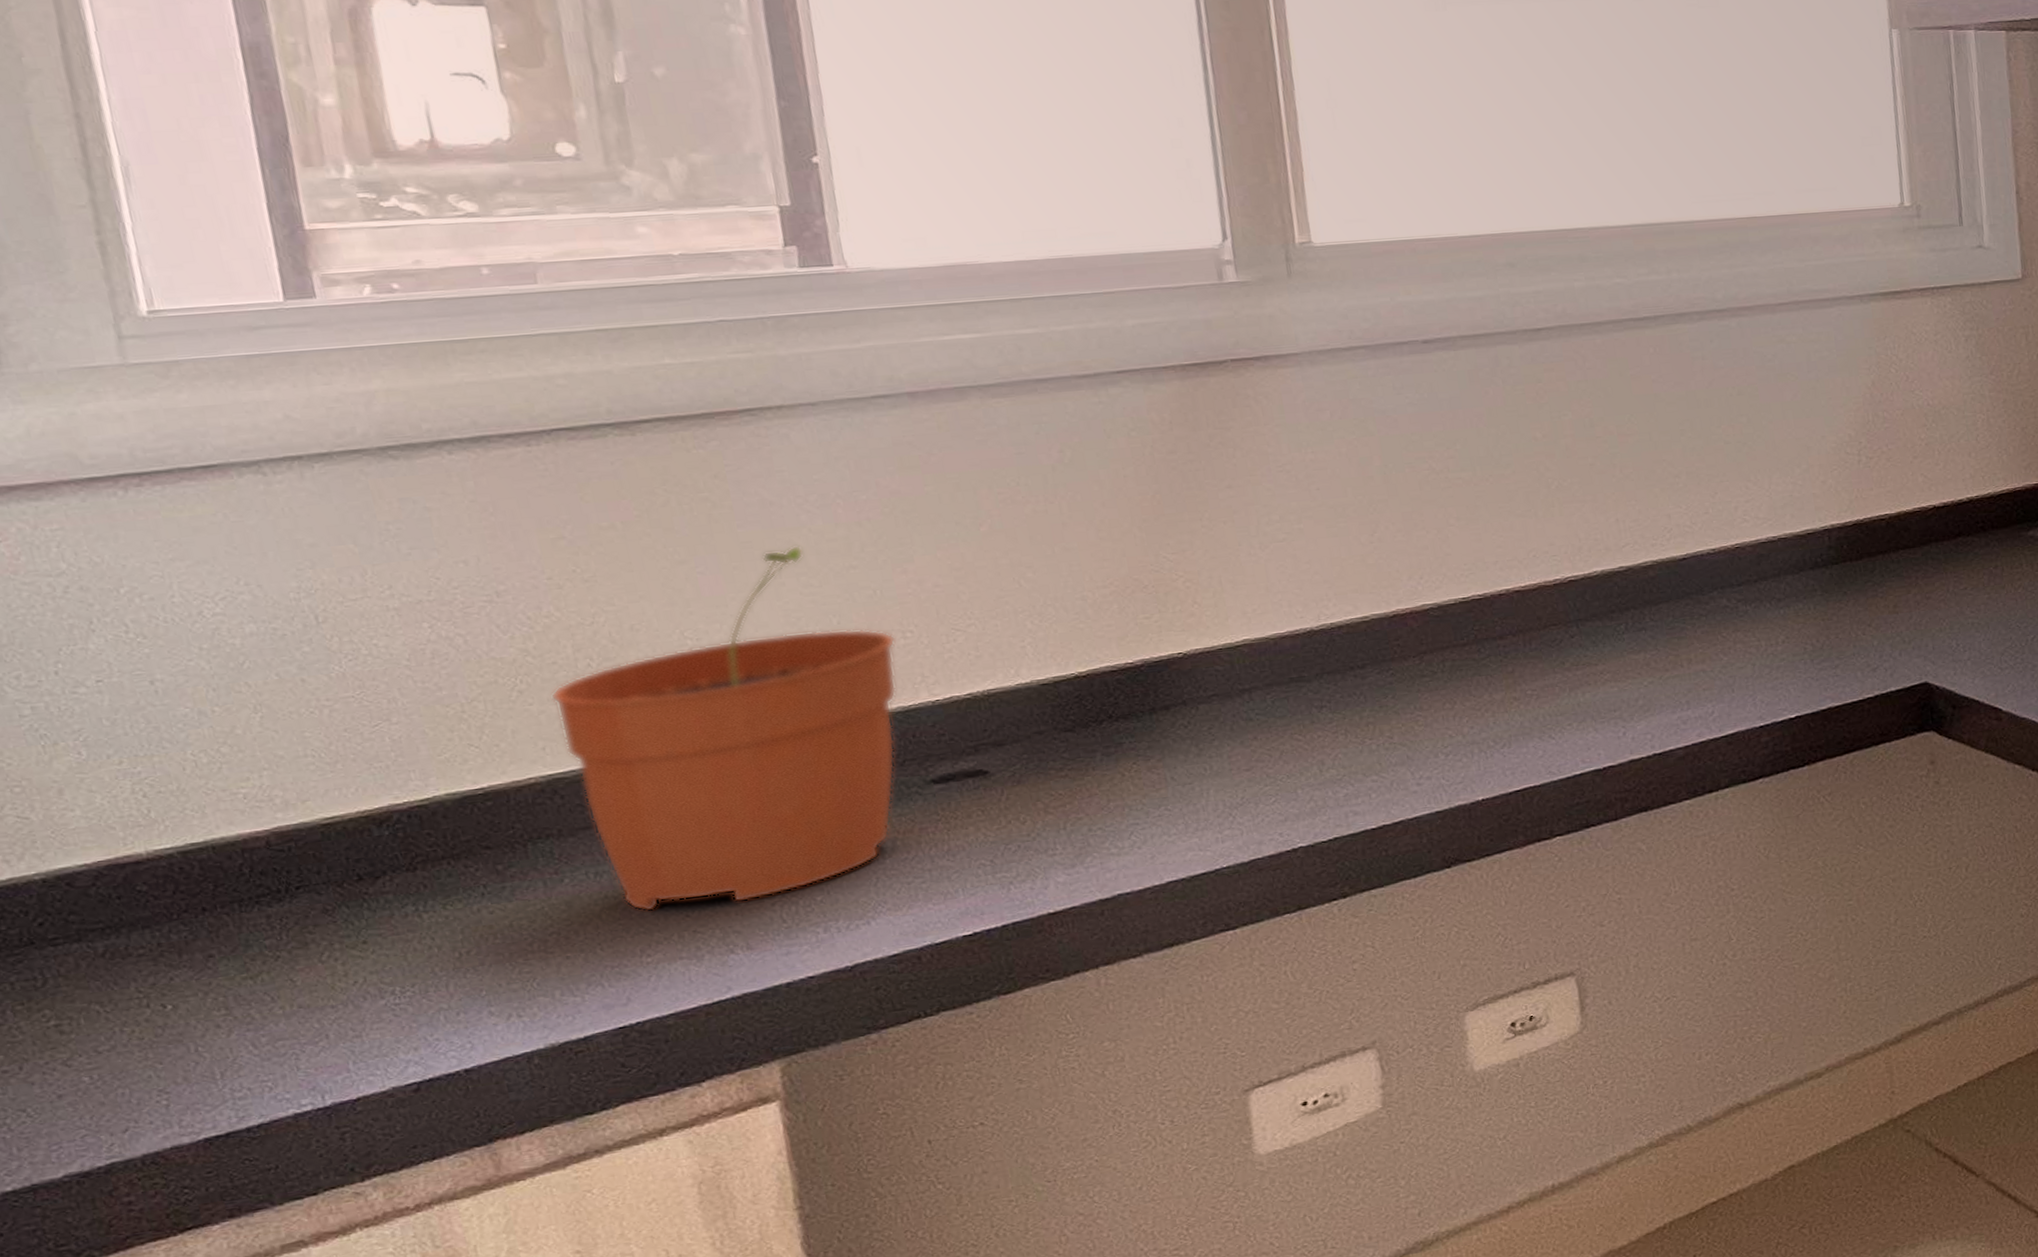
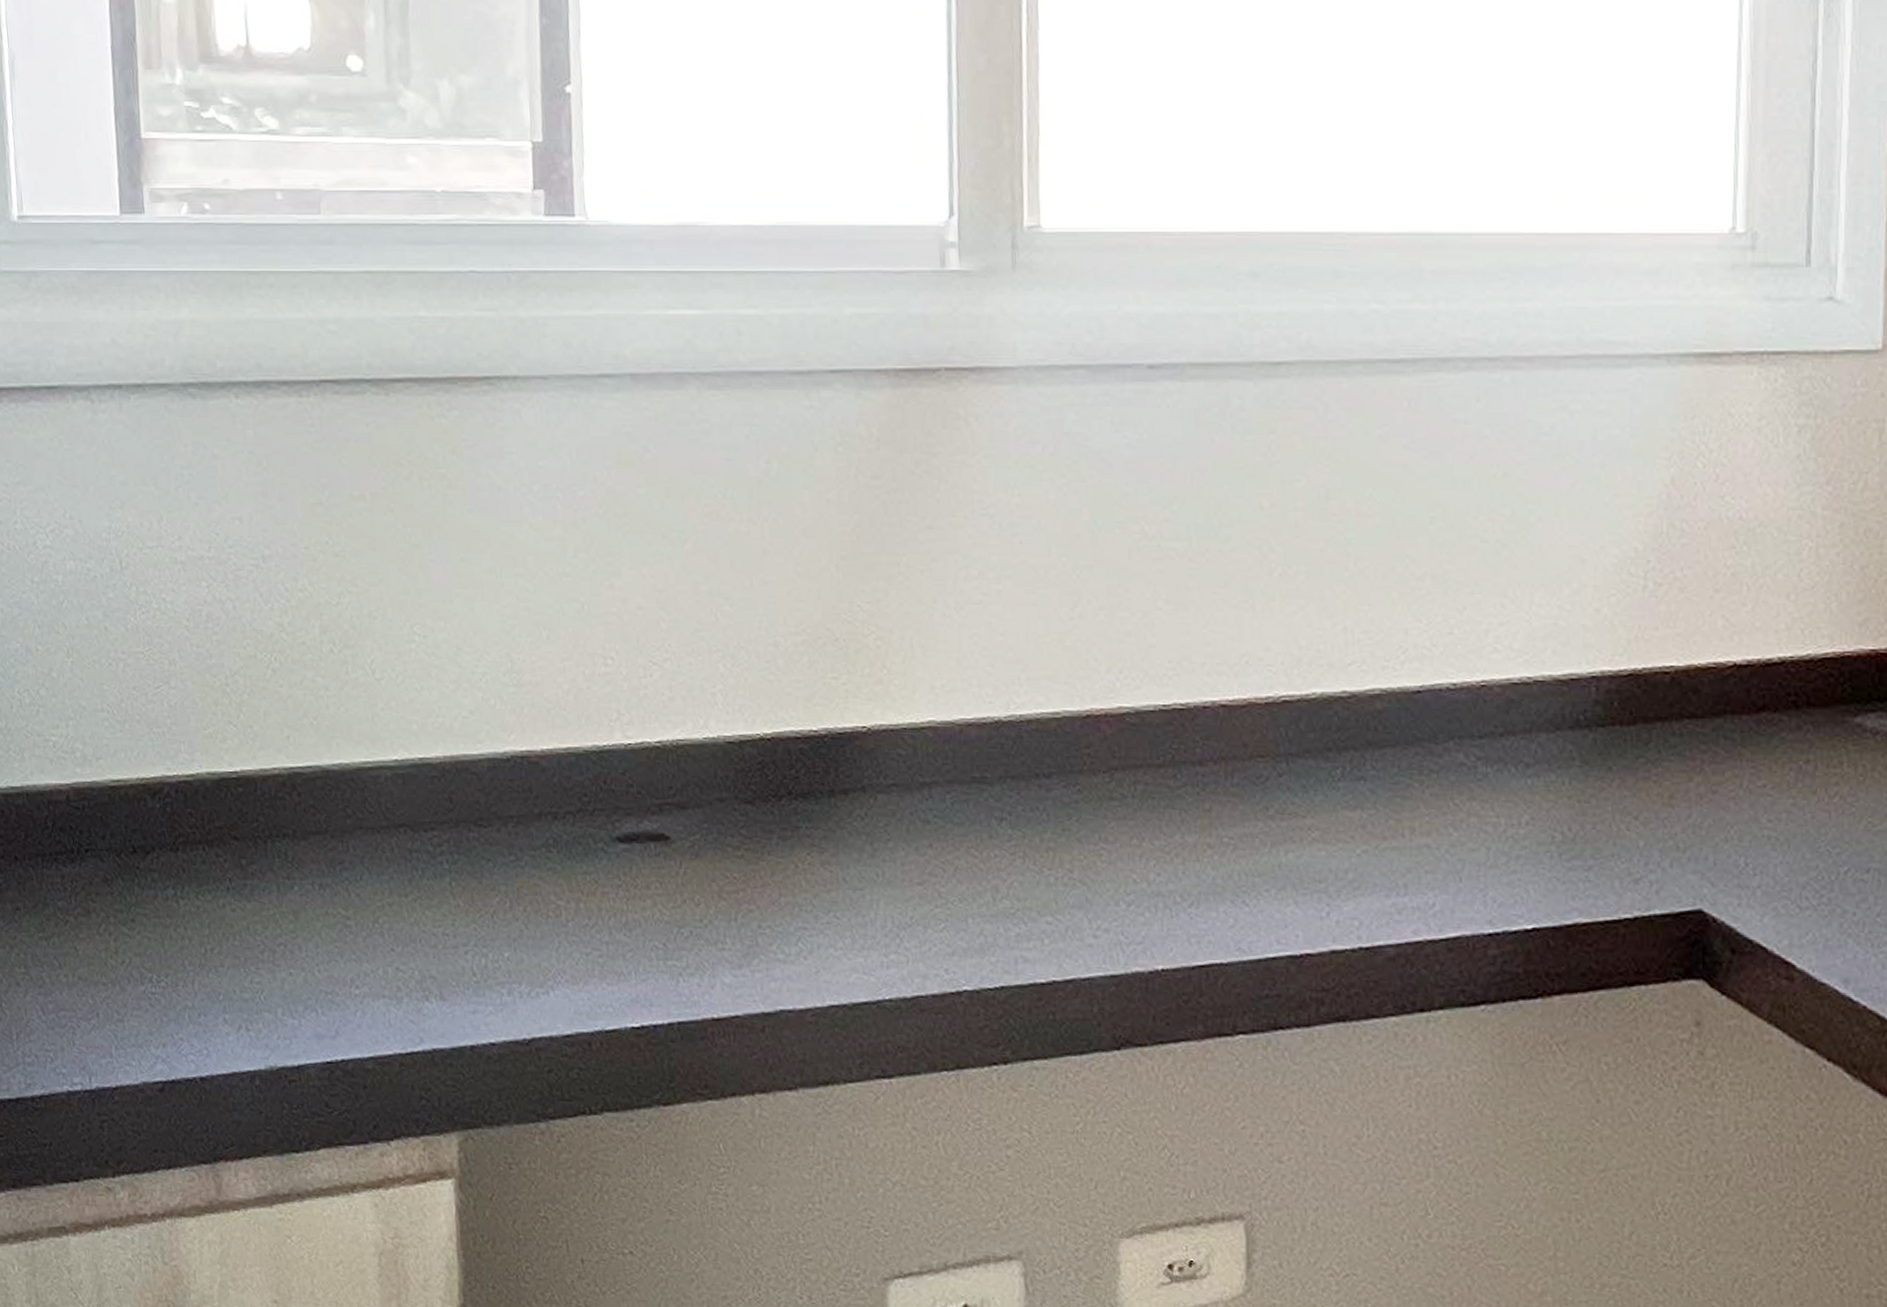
plant pot: present [551,546,897,912] -> none [298,542,597,945]

